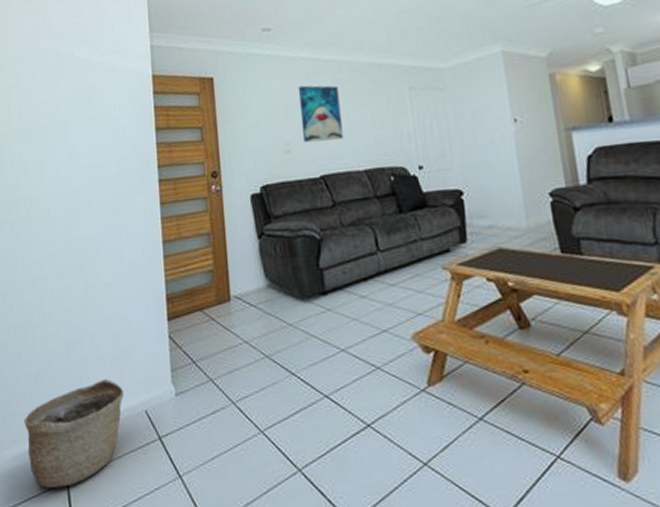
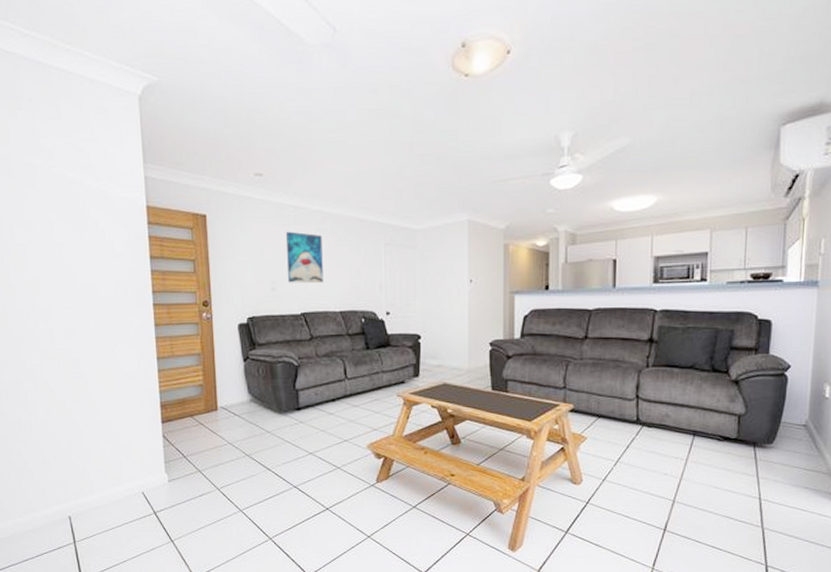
basket: present [24,379,124,488] -> none [33,467,123,547]

